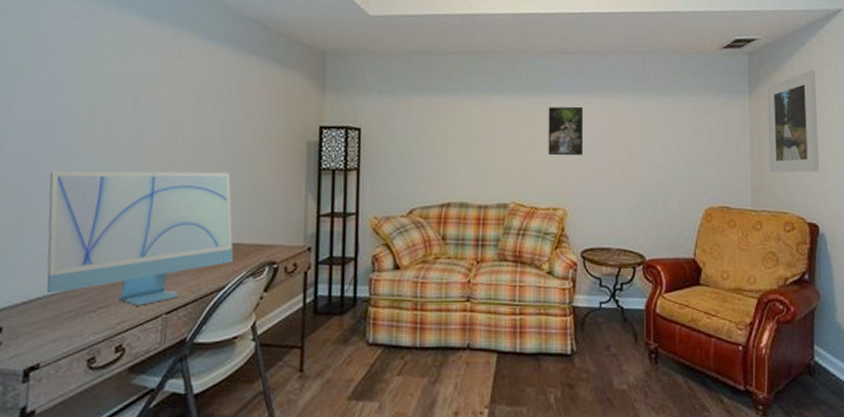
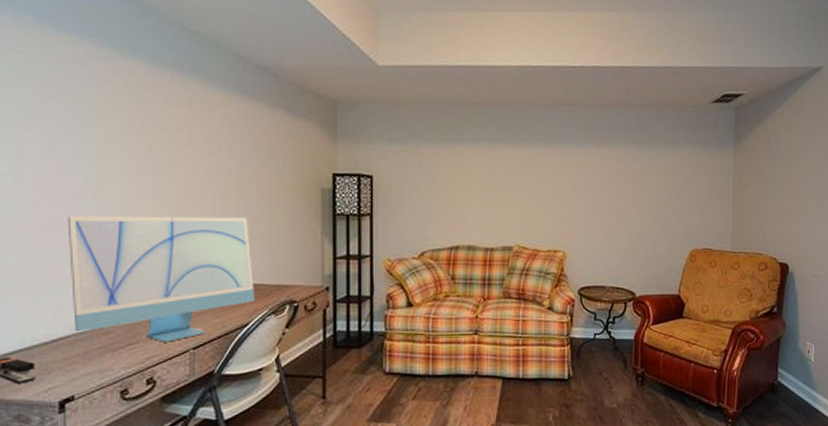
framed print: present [548,106,584,156] -> none [549,156,583,203]
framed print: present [767,69,819,173] -> none [748,123,795,218]

